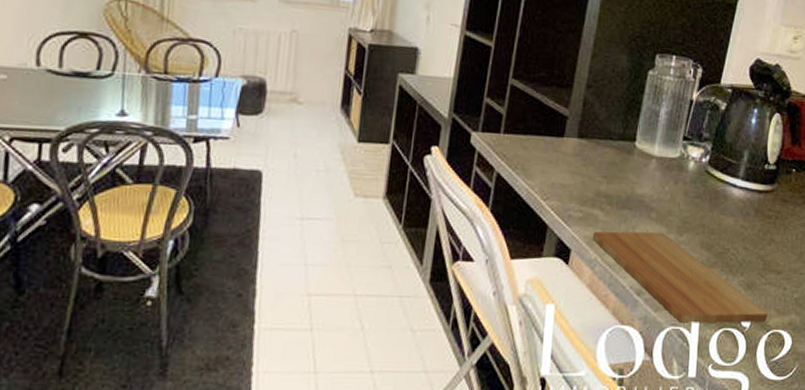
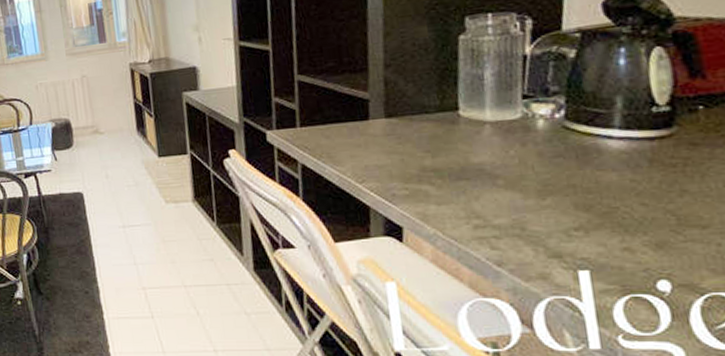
cutting board: present [592,231,768,323] -> none [425,198,698,292]

